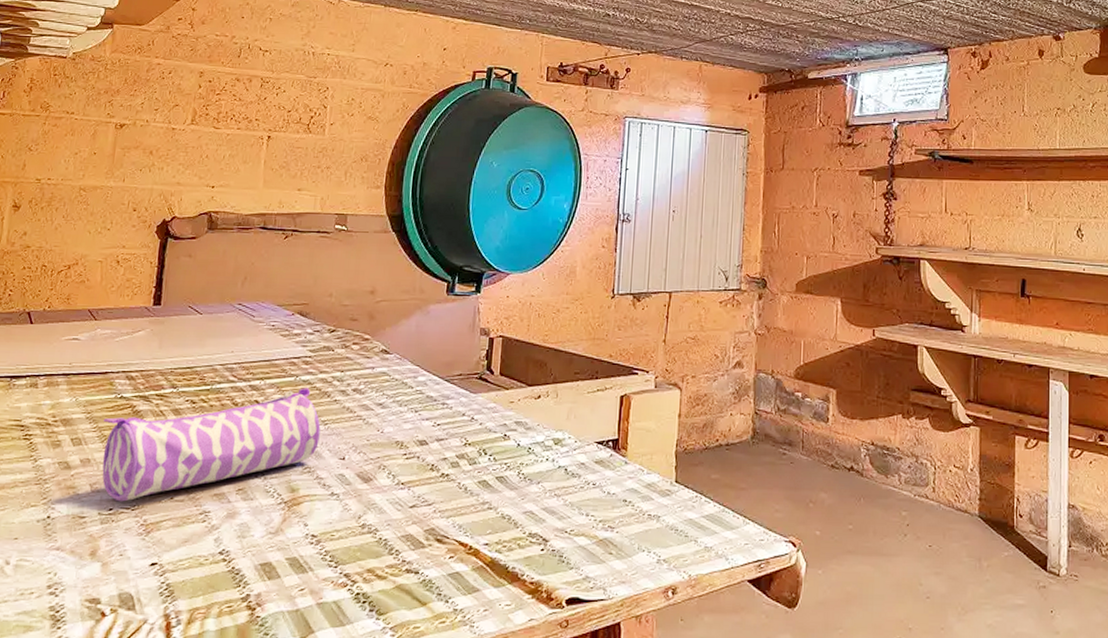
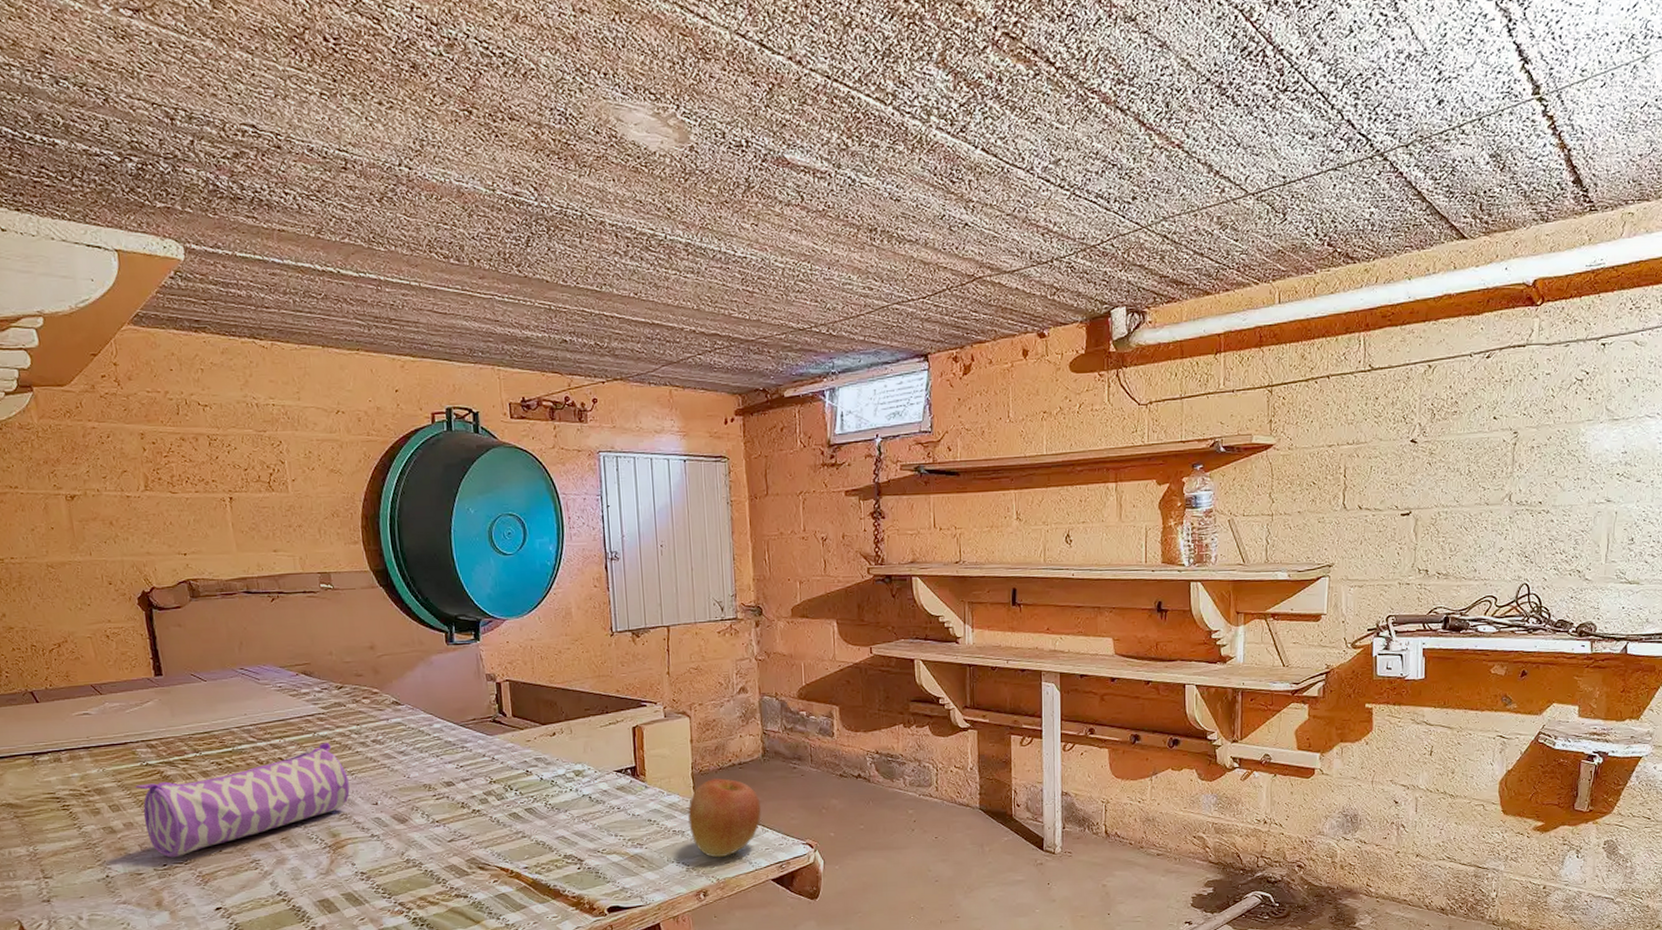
apple: none [666,458,744,550] -> present [688,777,761,858]

